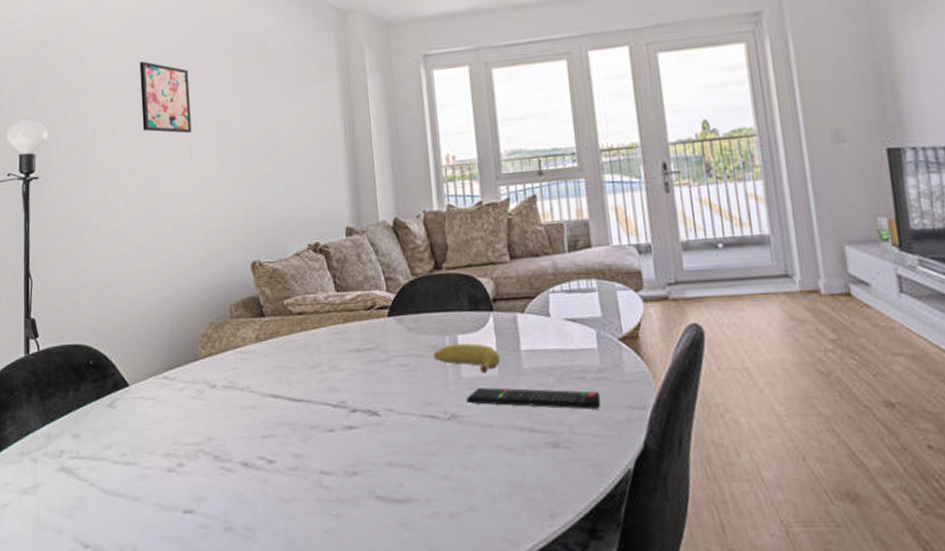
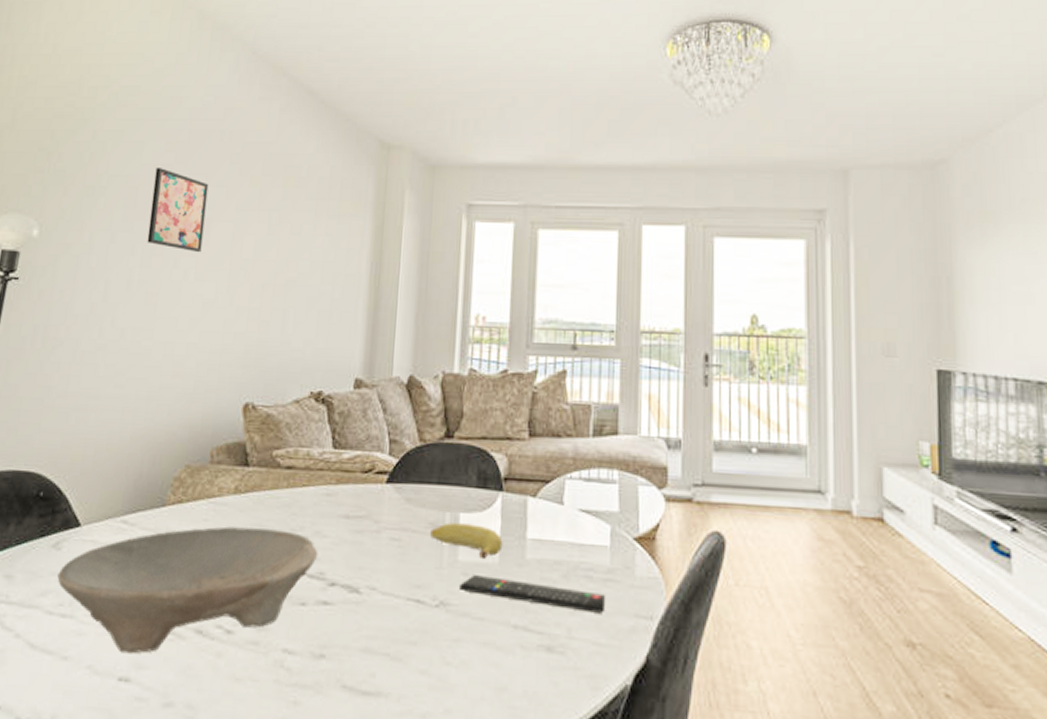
bowl: none [117,369,338,490] -> present [57,526,319,654]

